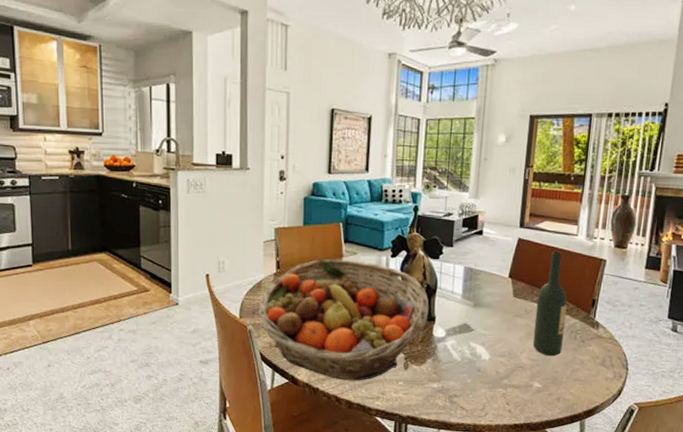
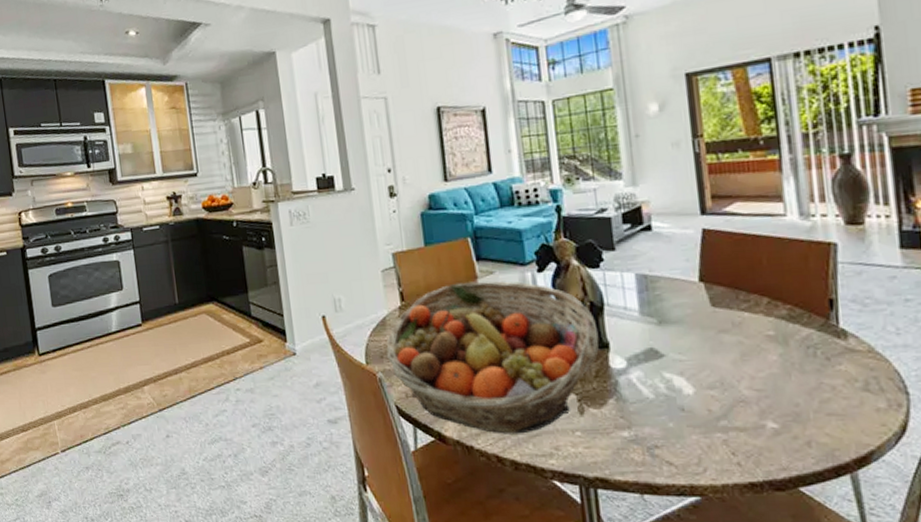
wine bottle: present [532,251,568,357] -> none [745,240,799,384]

